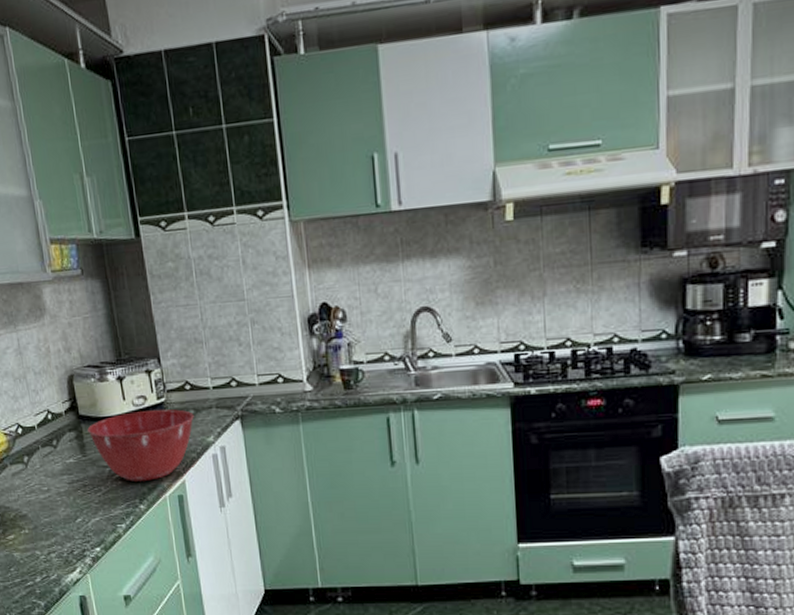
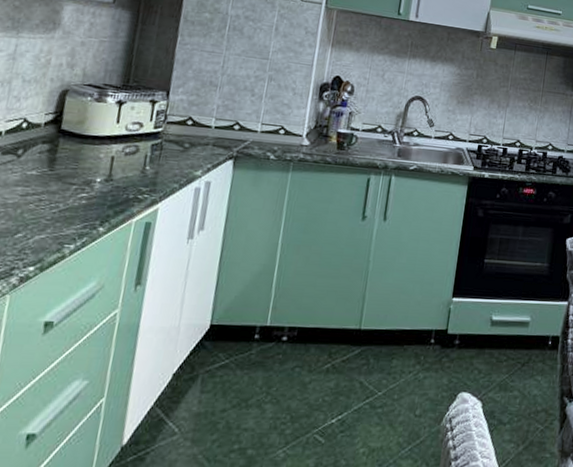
mixing bowl: present [87,409,194,481] -> none [64,136,188,204]

